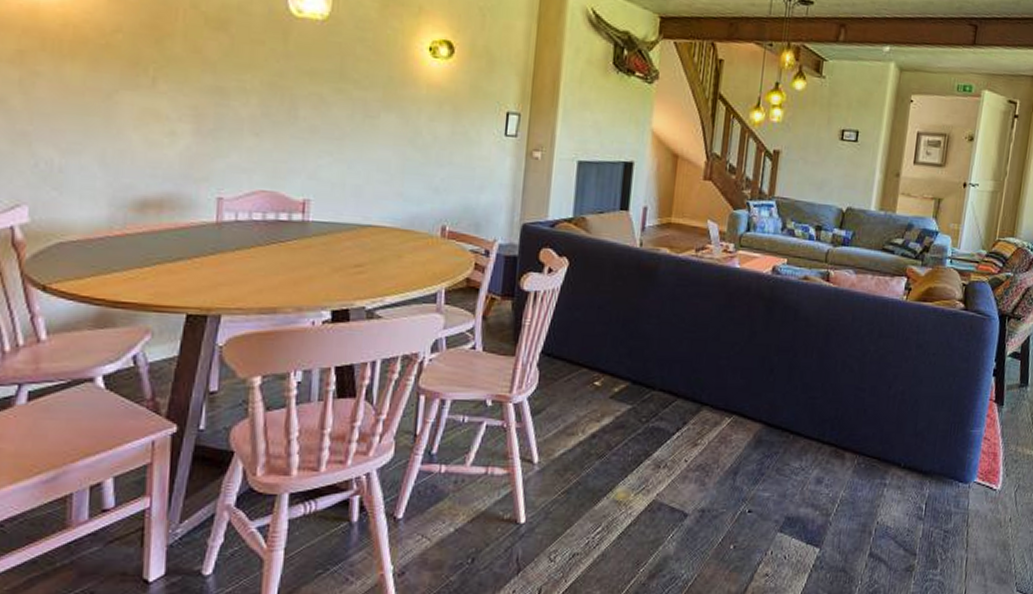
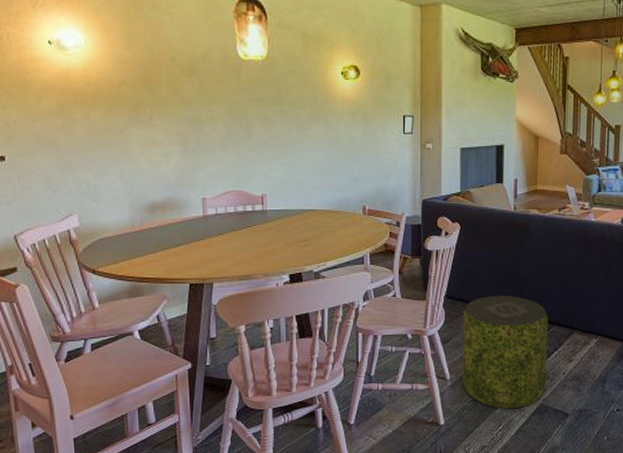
pouf: none [553,355,672,505] -> present [462,295,548,409]

